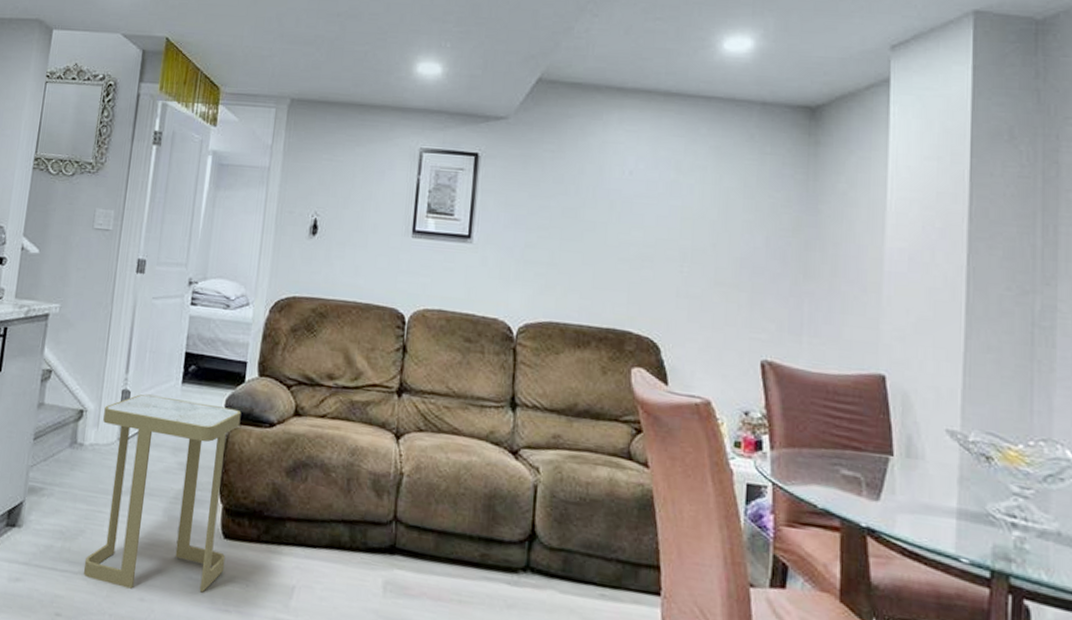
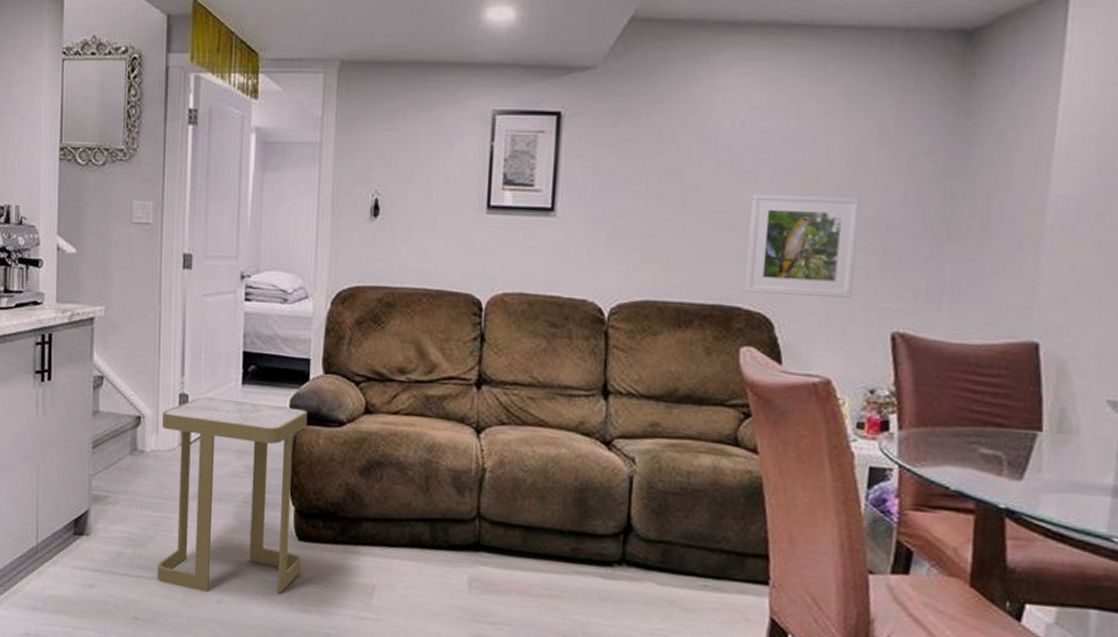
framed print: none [633,232,730,328] -> present [743,193,860,298]

